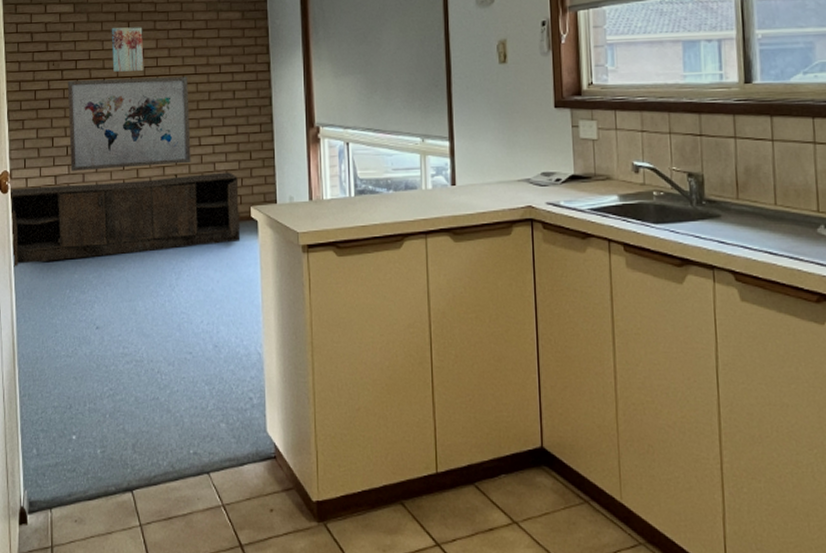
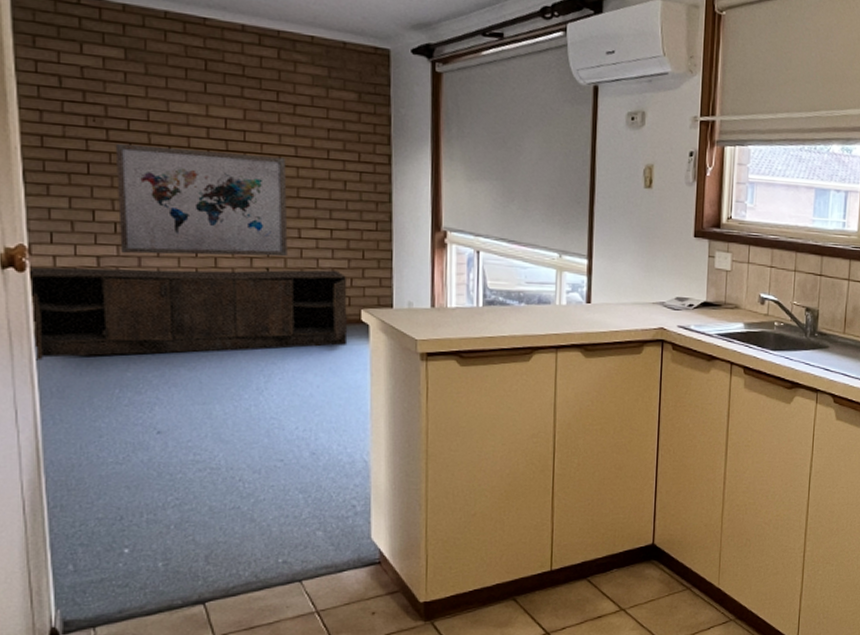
wall art: present [111,27,144,72] -> none [180,86,227,144]

